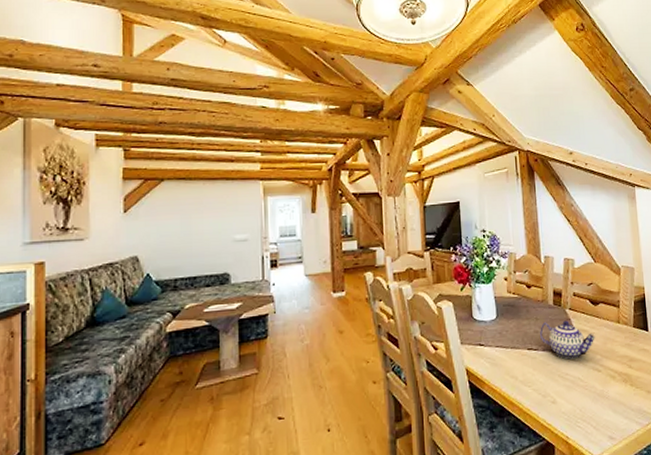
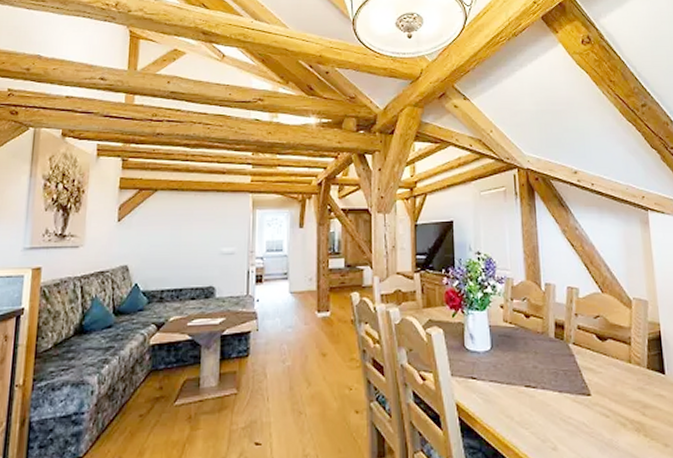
teapot: present [540,320,595,360] -> none [539,356,603,401]

